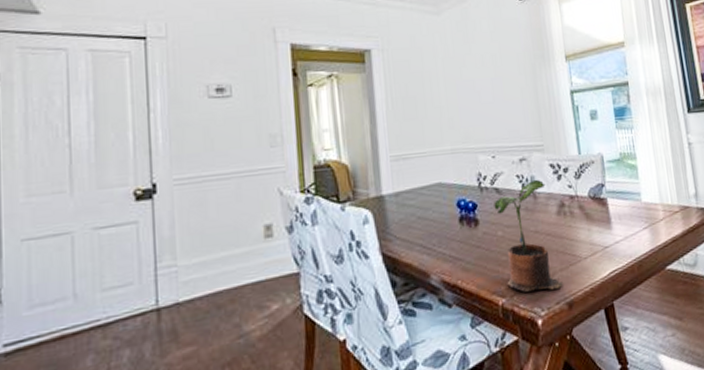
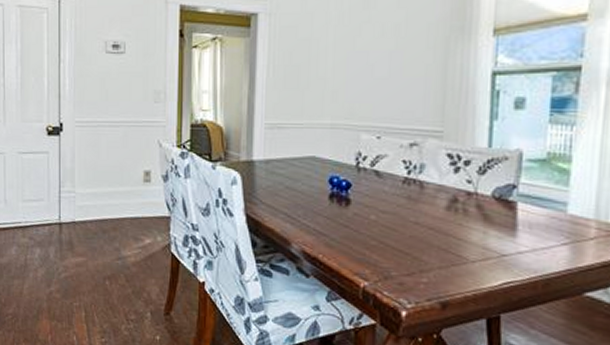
potted plant: present [493,179,563,292] -> none [371,167,439,286]

